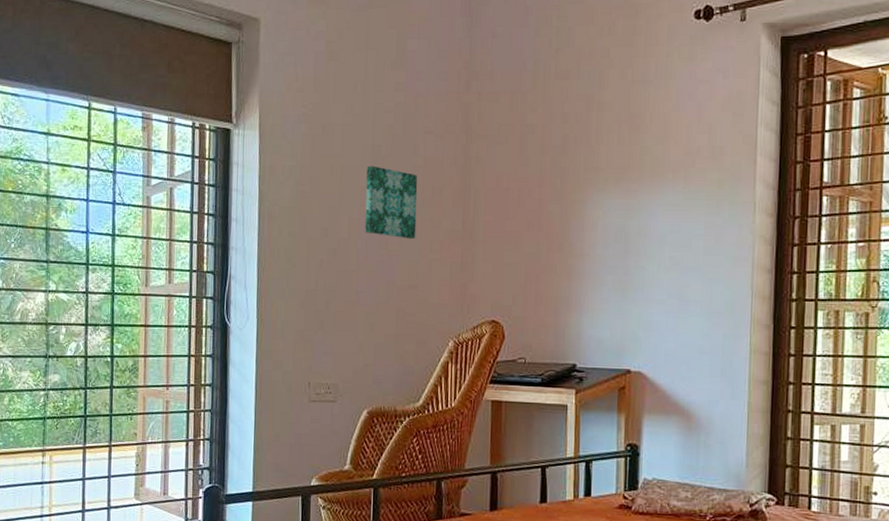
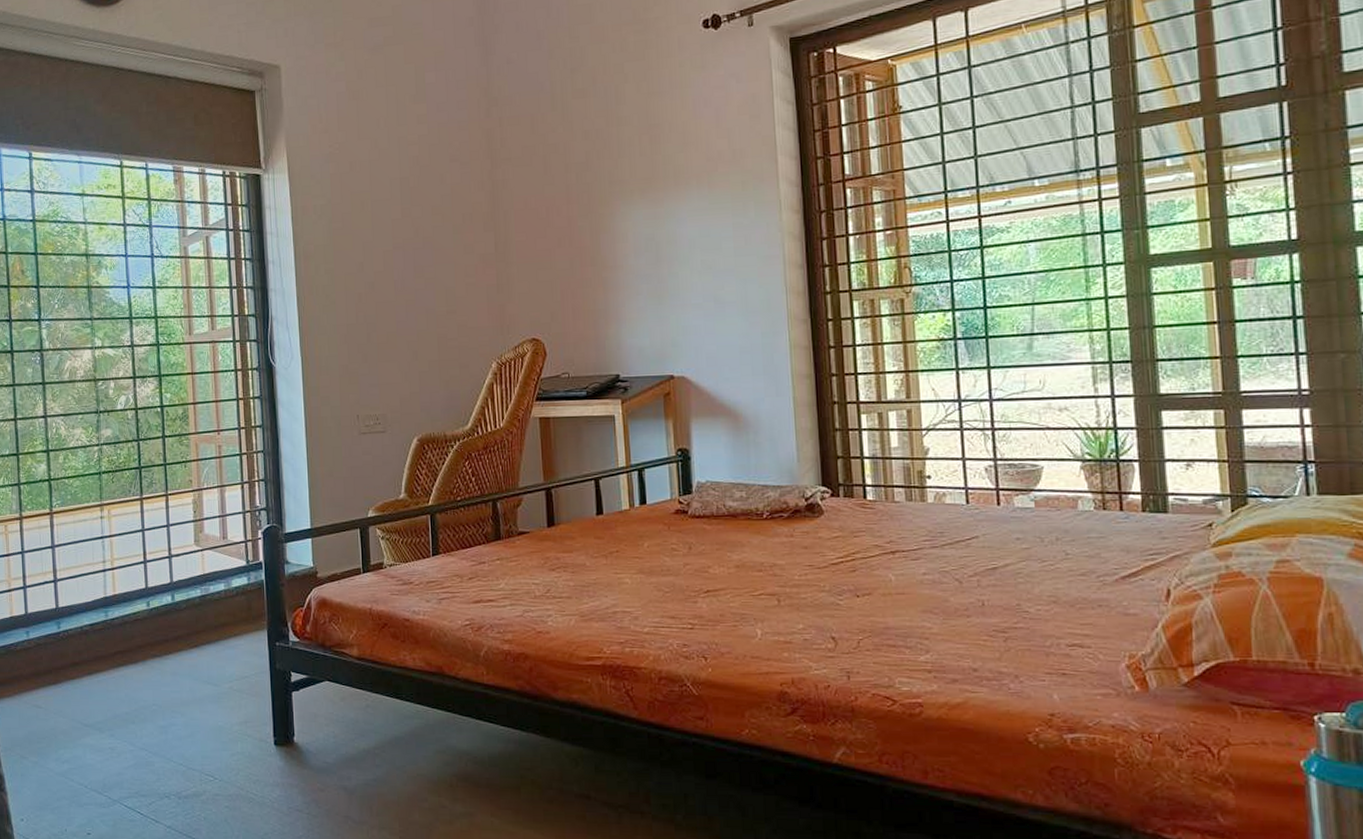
wall art: present [365,166,418,239] -> none [397,197,450,266]

